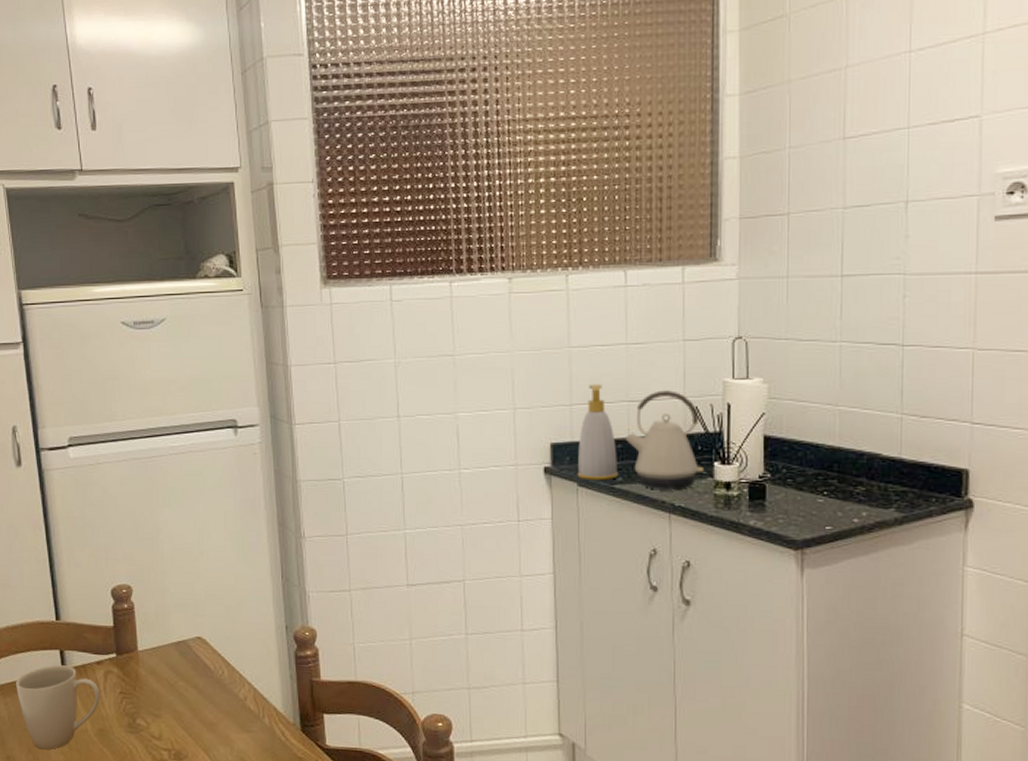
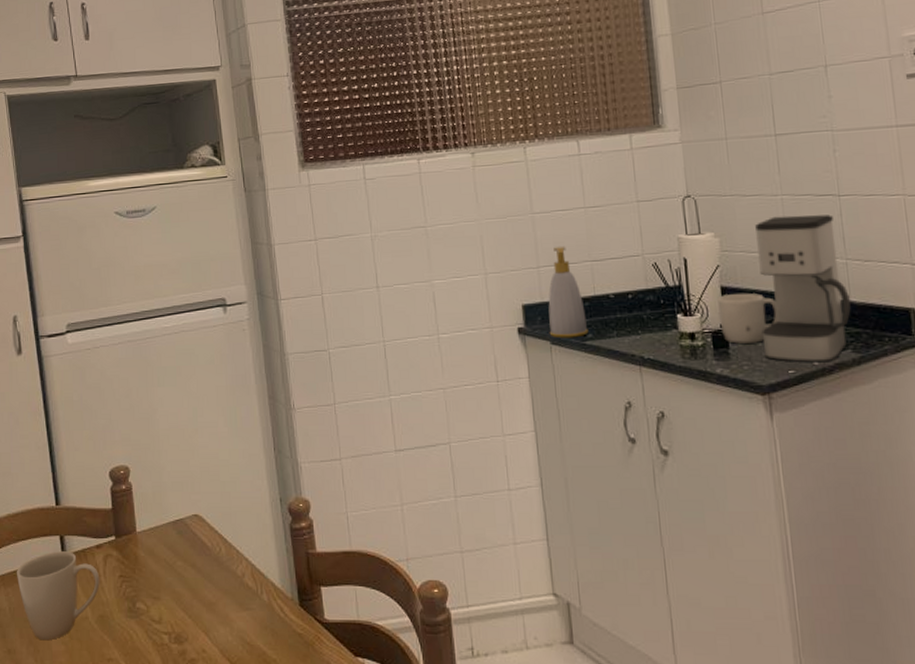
kettle: present [625,390,705,489] -> none [591,249,669,343]
mug: none [759,443,822,496] -> present [717,293,777,344]
coffee maker: none [802,364,900,520] -> present [755,214,851,363]

